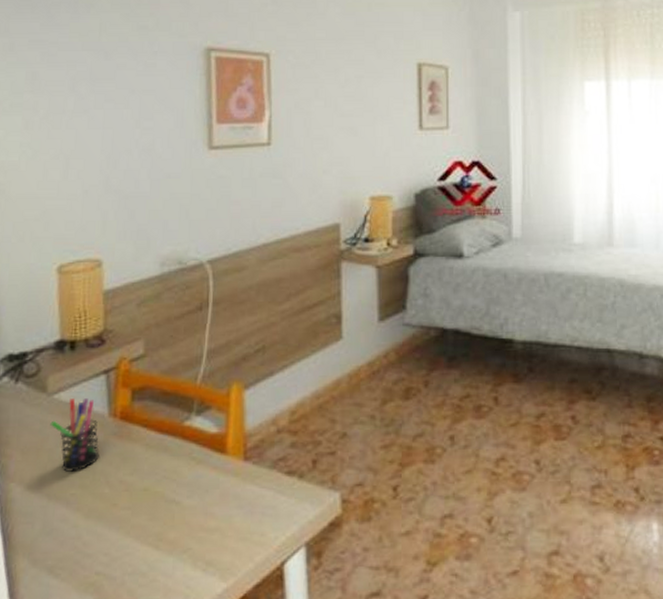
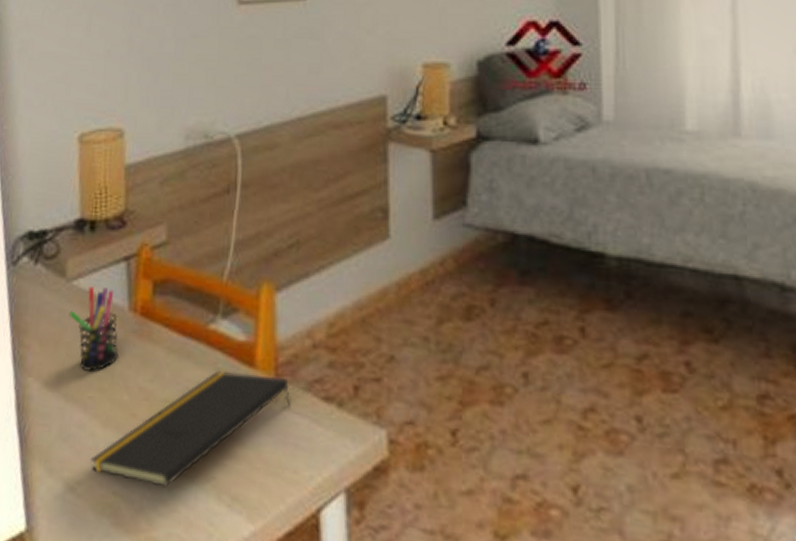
notepad: none [73,459,259,563] -> present [90,370,291,488]

